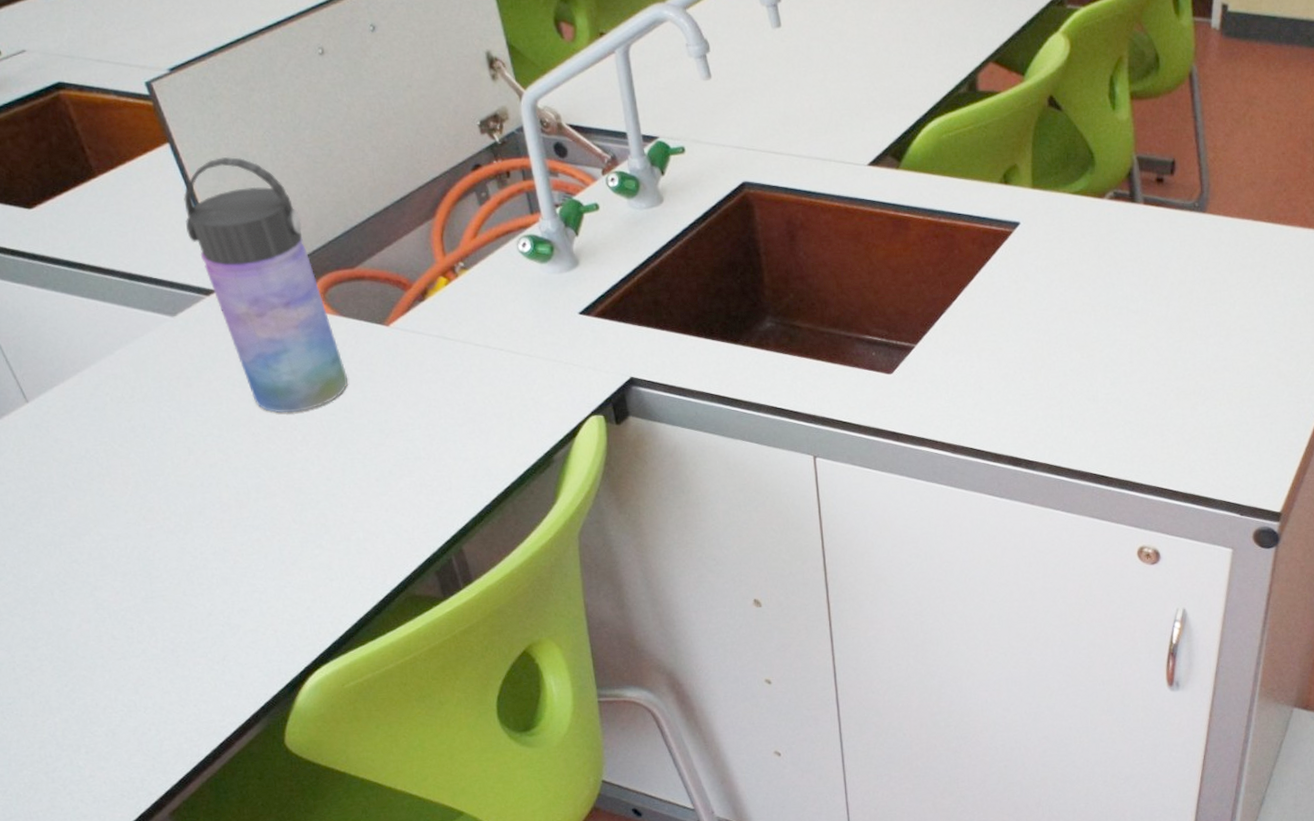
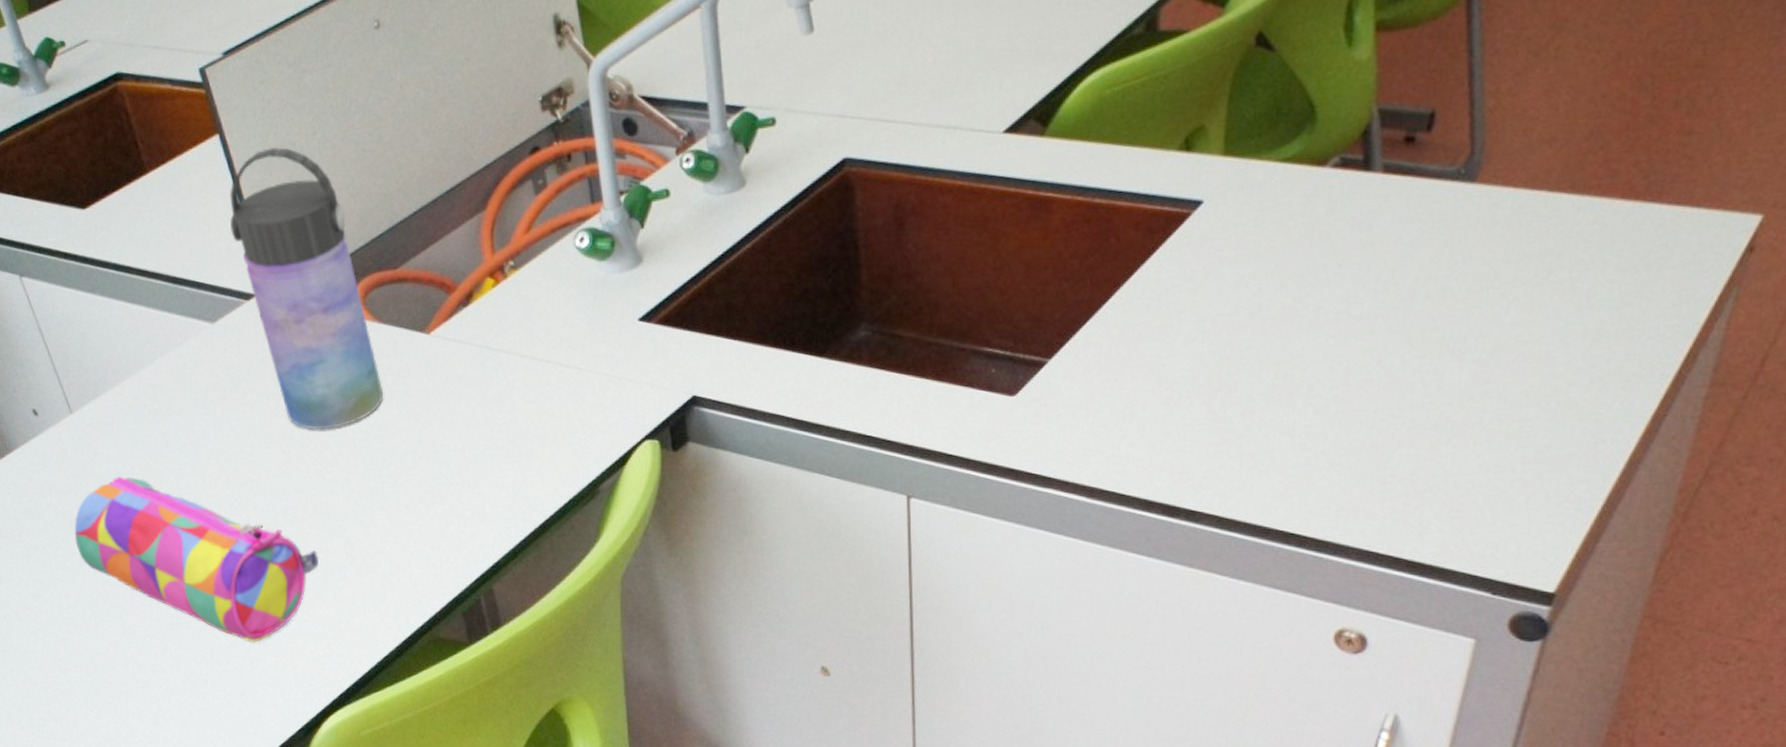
pencil case: none [36,460,294,611] -> present [74,475,320,644]

